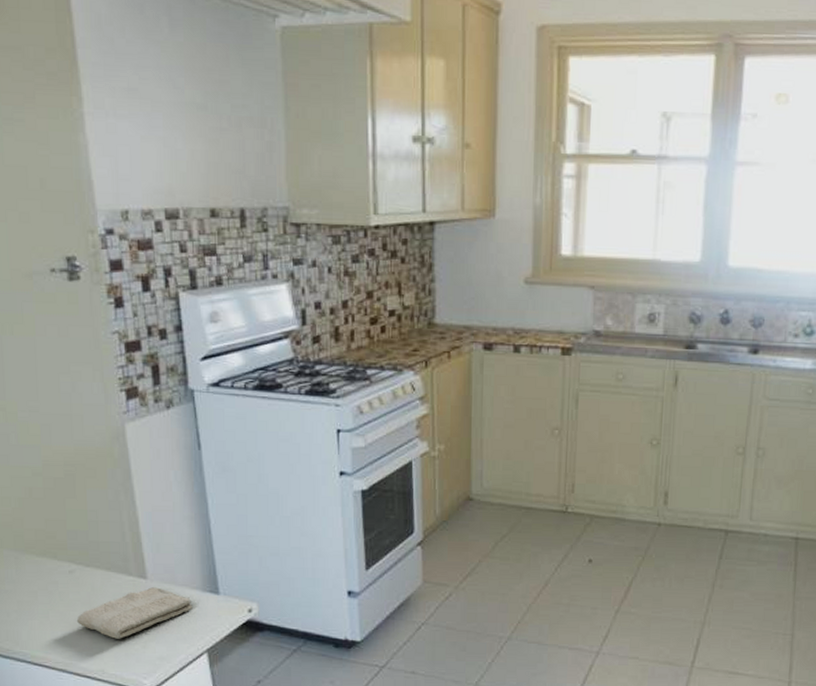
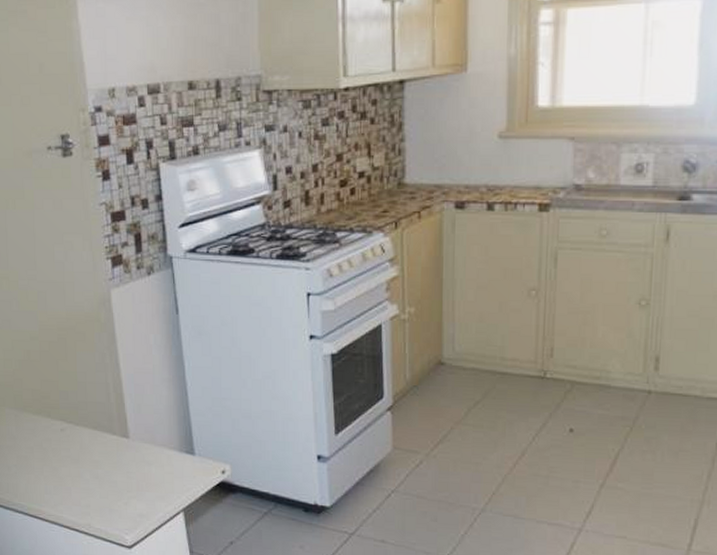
washcloth: present [76,587,193,639] -> none [66,446,170,495]

